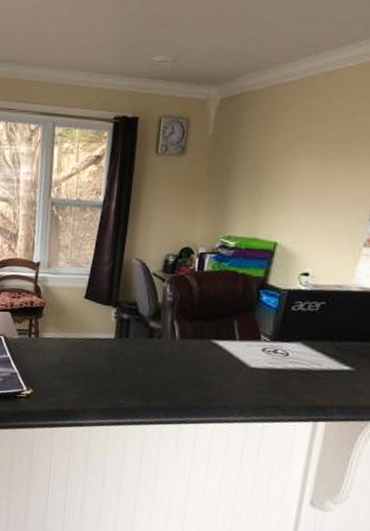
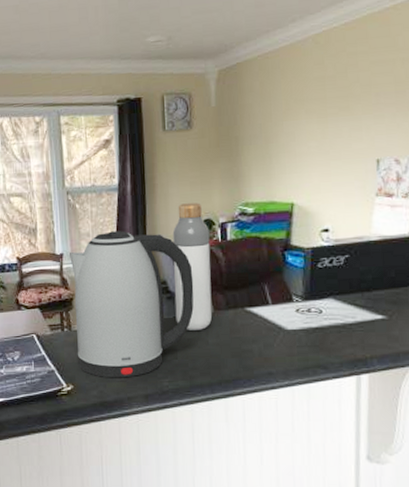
kettle: none [40,247,165,391] -> present [68,231,194,378]
bottle: none [141,229,187,355] -> present [172,203,212,330]

